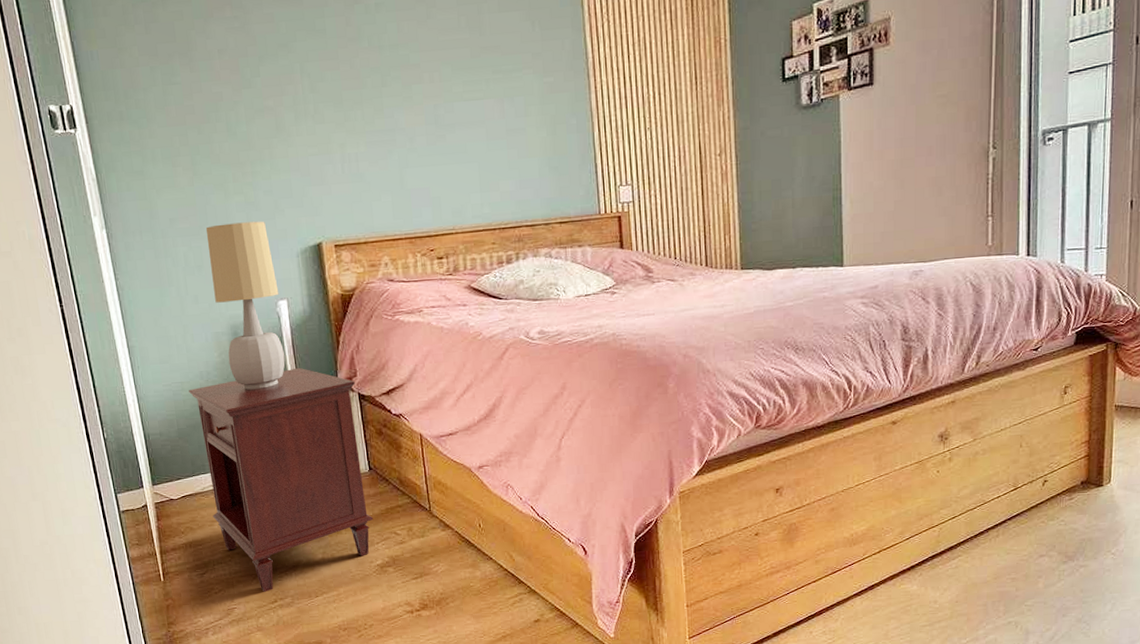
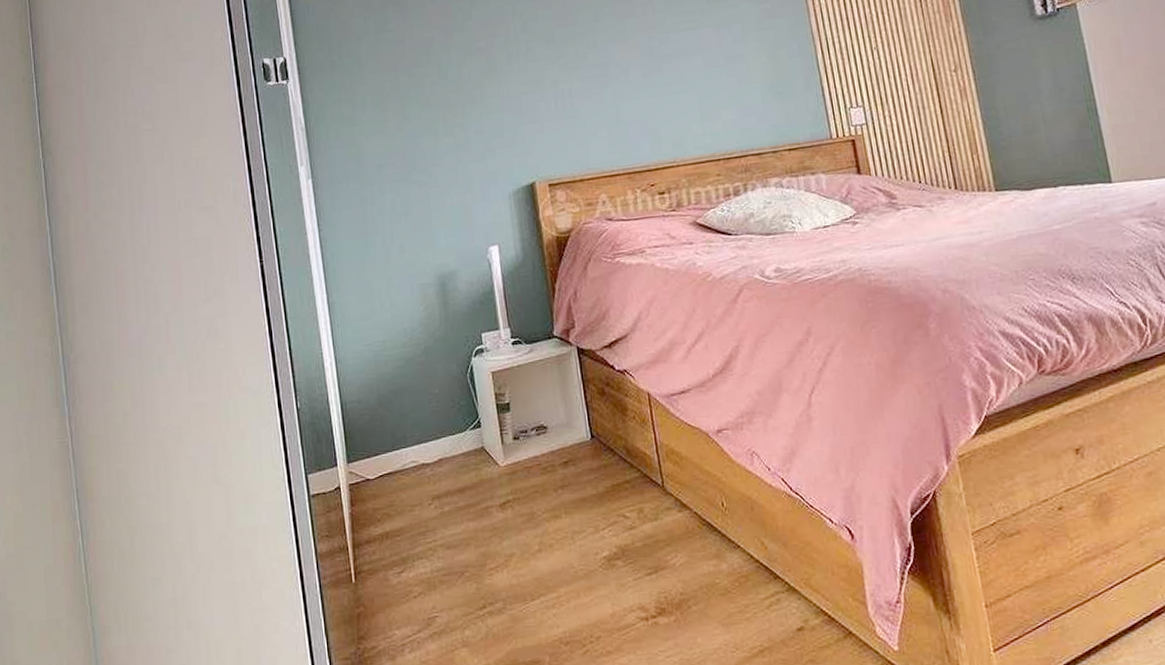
nightstand: present [189,367,374,592] -> none [391,319,598,595]
table lamp: present [205,221,286,390] -> none [414,162,497,347]

